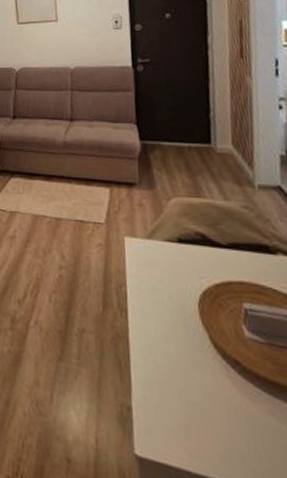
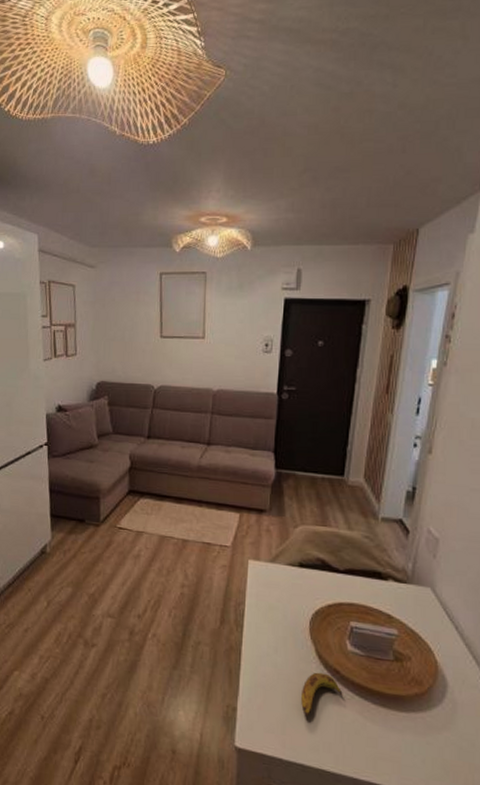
banana: none [200,363,249,418] -> present [301,672,343,717]

